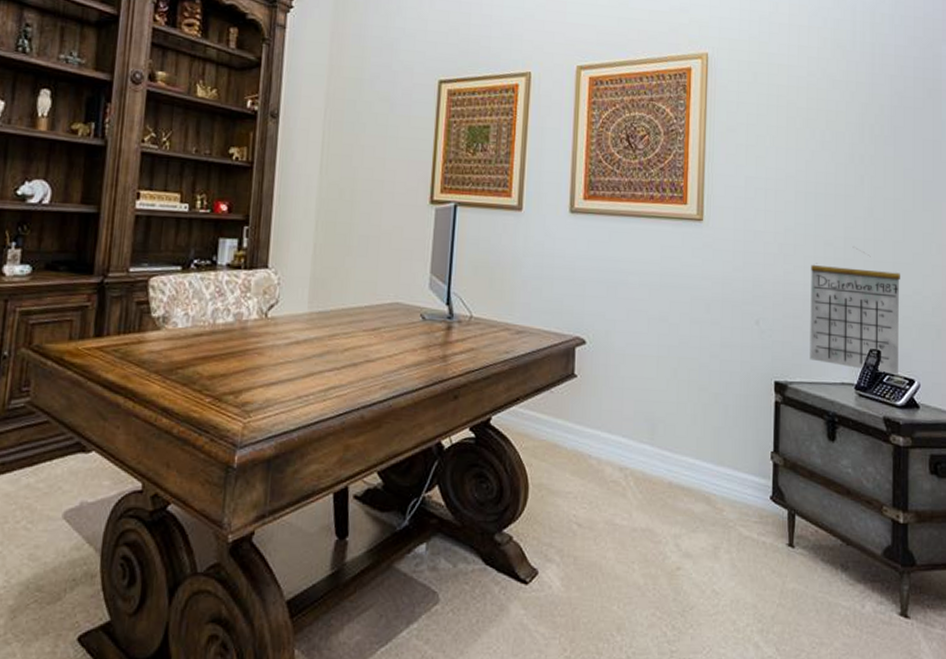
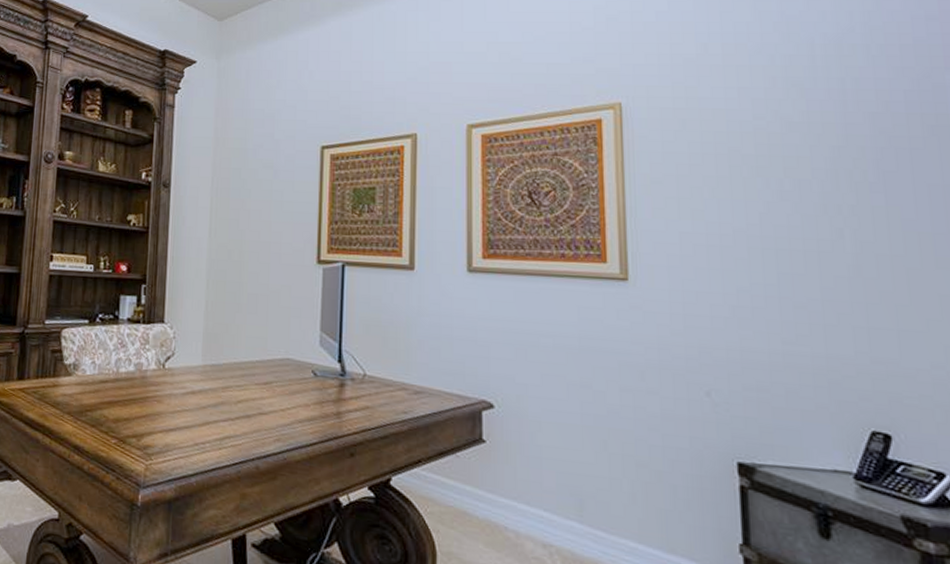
calendar: present [809,247,900,375] -> none [777,310,919,466]

